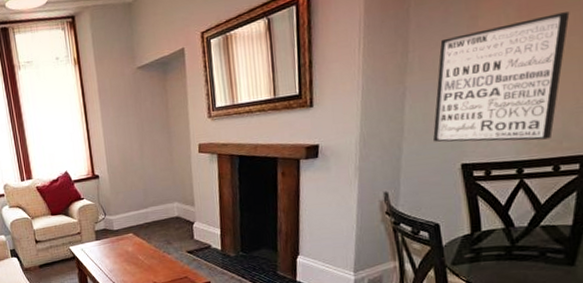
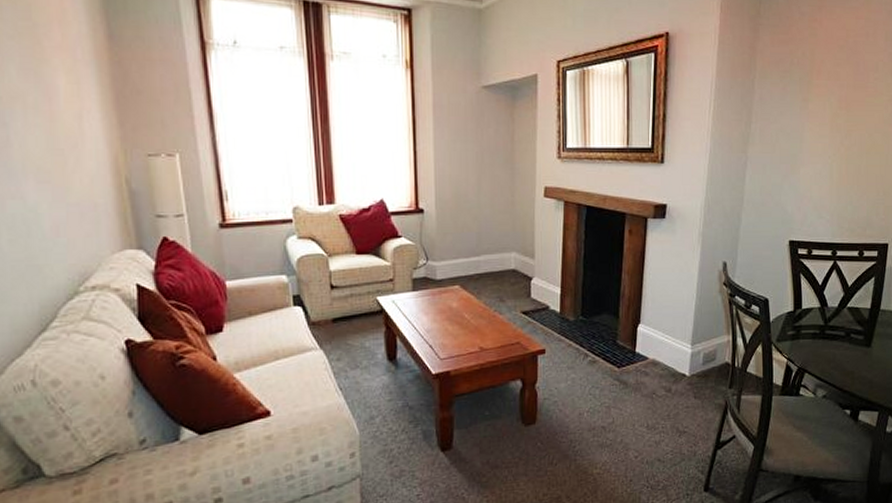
wall art: present [433,11,570,142] -> none [768,110,876,225]

